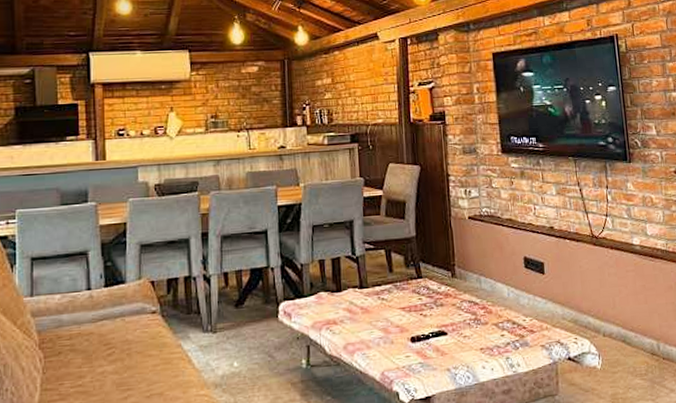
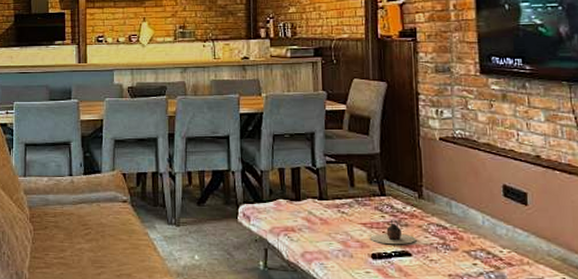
teapot: none [408,300,451,326] -> present [369,219,417,245]

